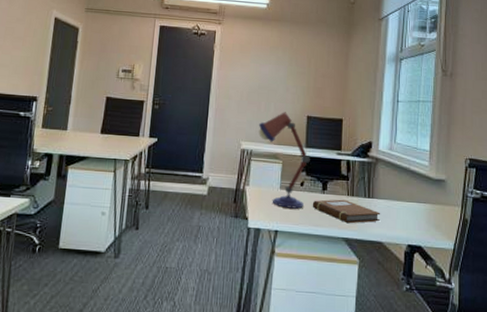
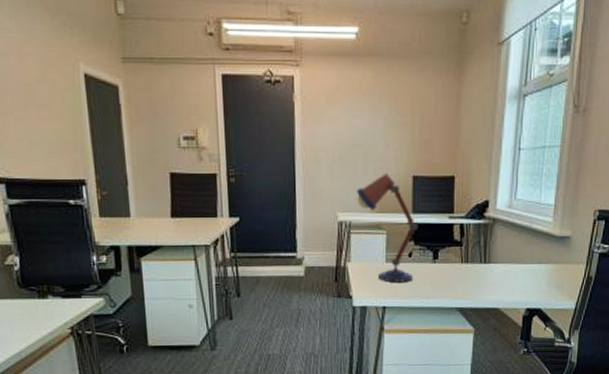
notebook: present [312,199,381,224] -> none [422,267,498,293]

